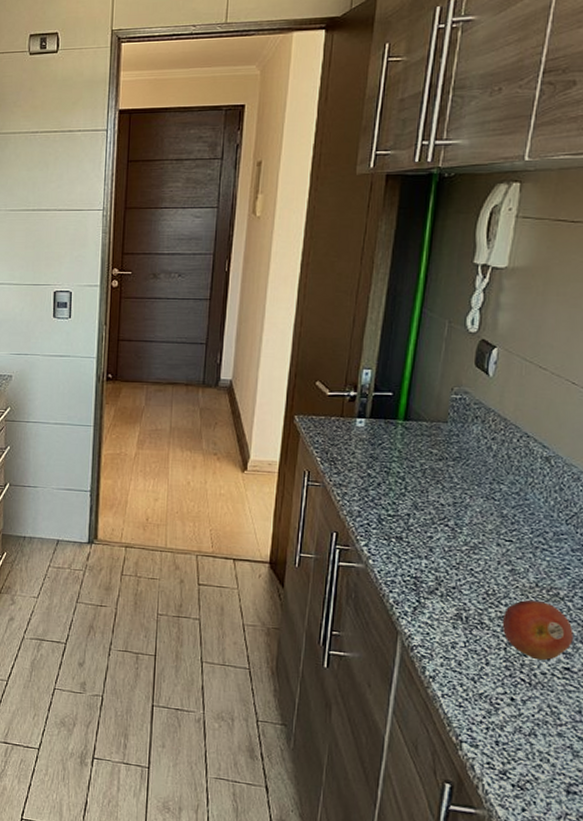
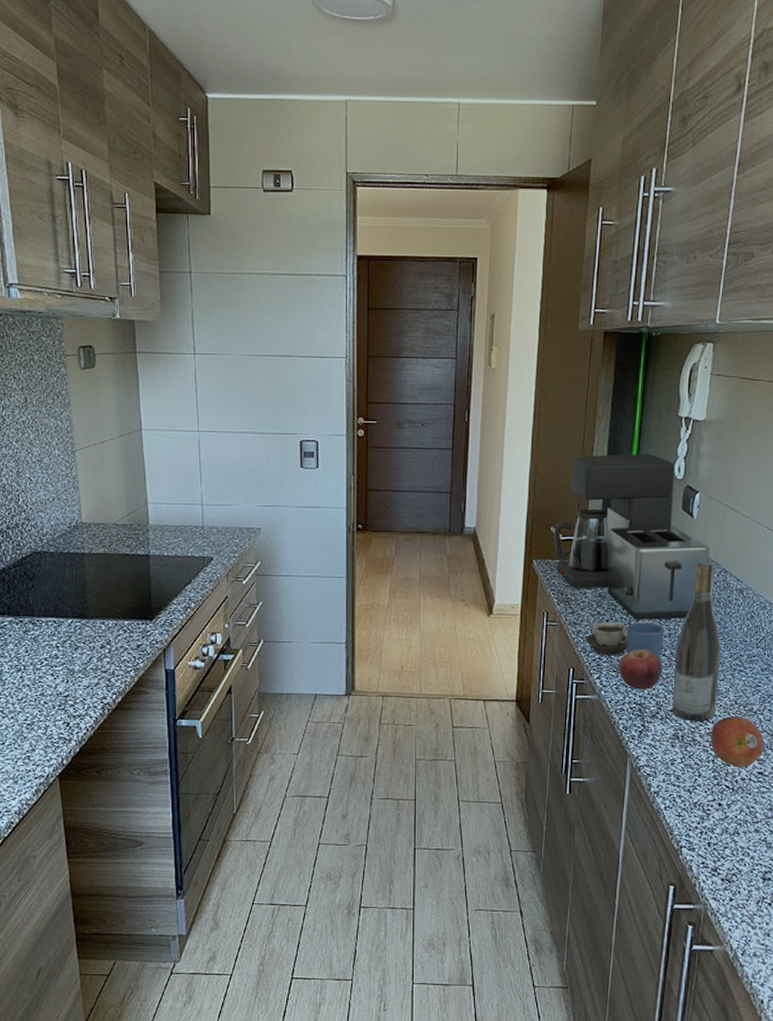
coffee maker: none [319,305,468,449] -> present [554,454,675,588]
cup: none [352,485,404,523] -> present [585,622,628,656]
toaster: none [378,383,508,487] -> present [606,526,709,620]
fruit: none [390,516,445,562] -> present [618,648,662,690]
mug: none [401,487,448,530] -> present [626,622,664,660]
wine bottle: none [454,424,519,603] -> present [671,561,721,722]

